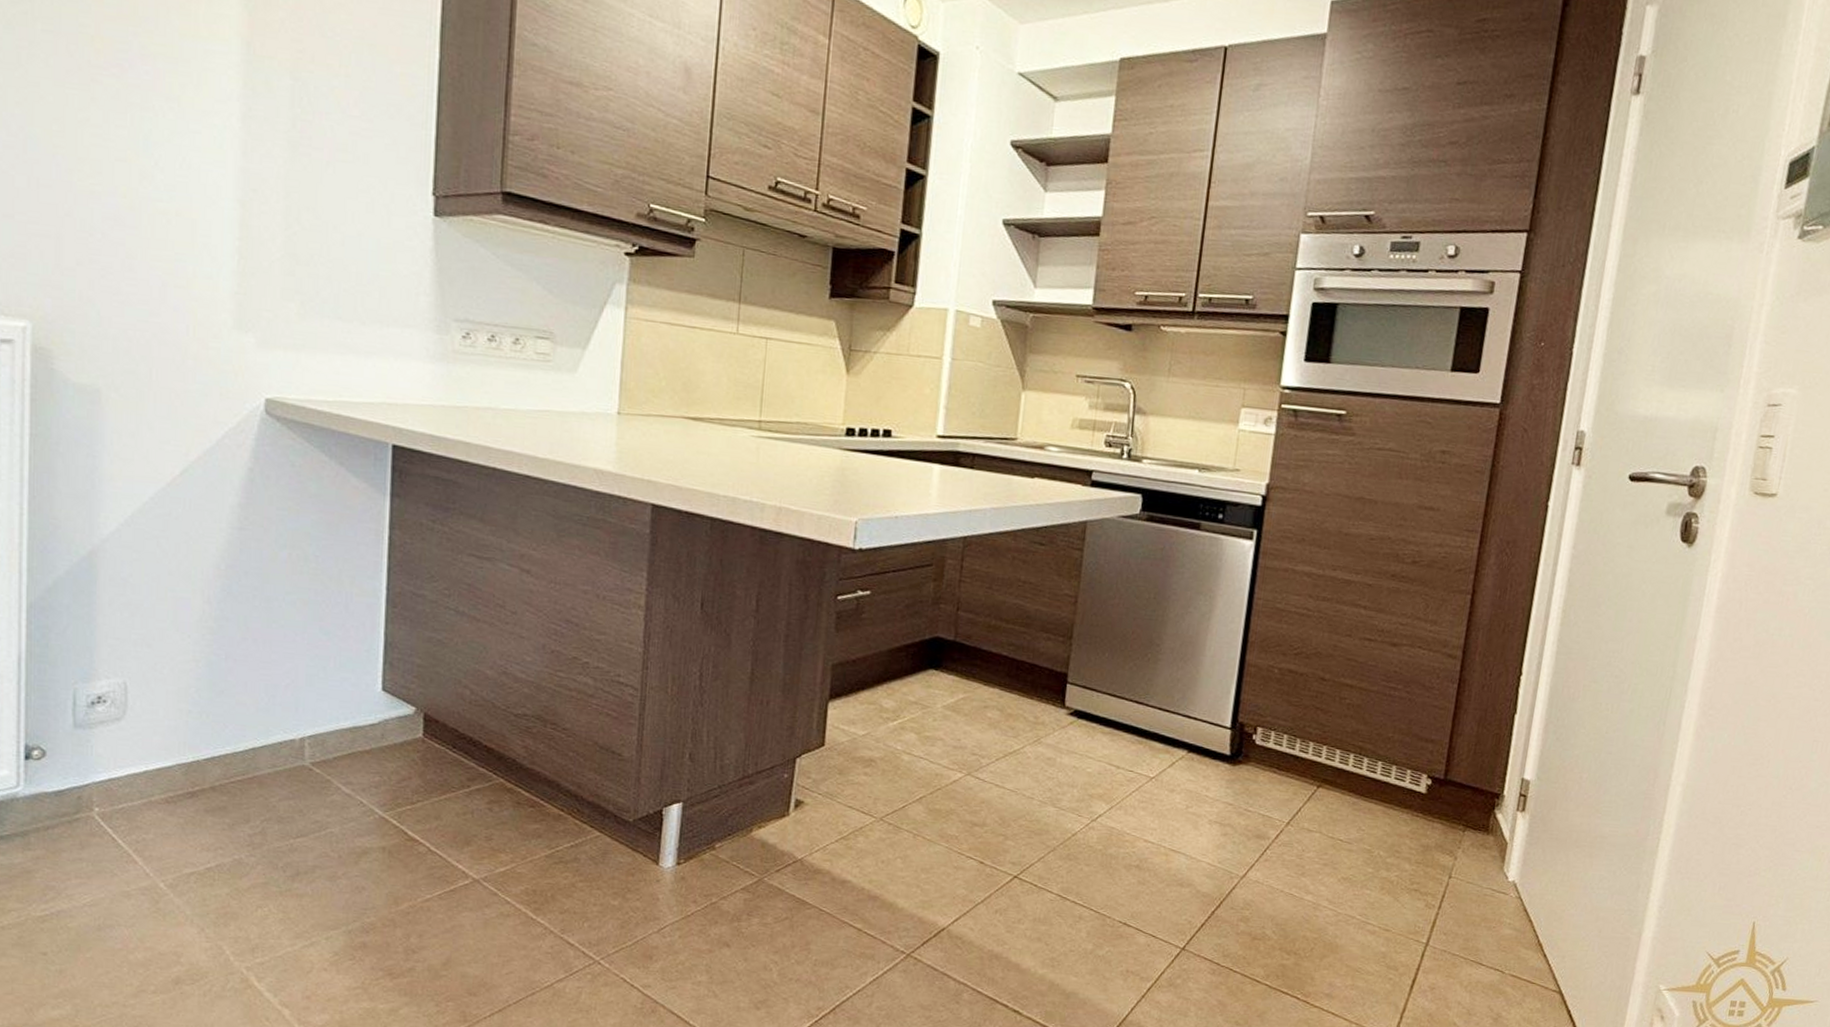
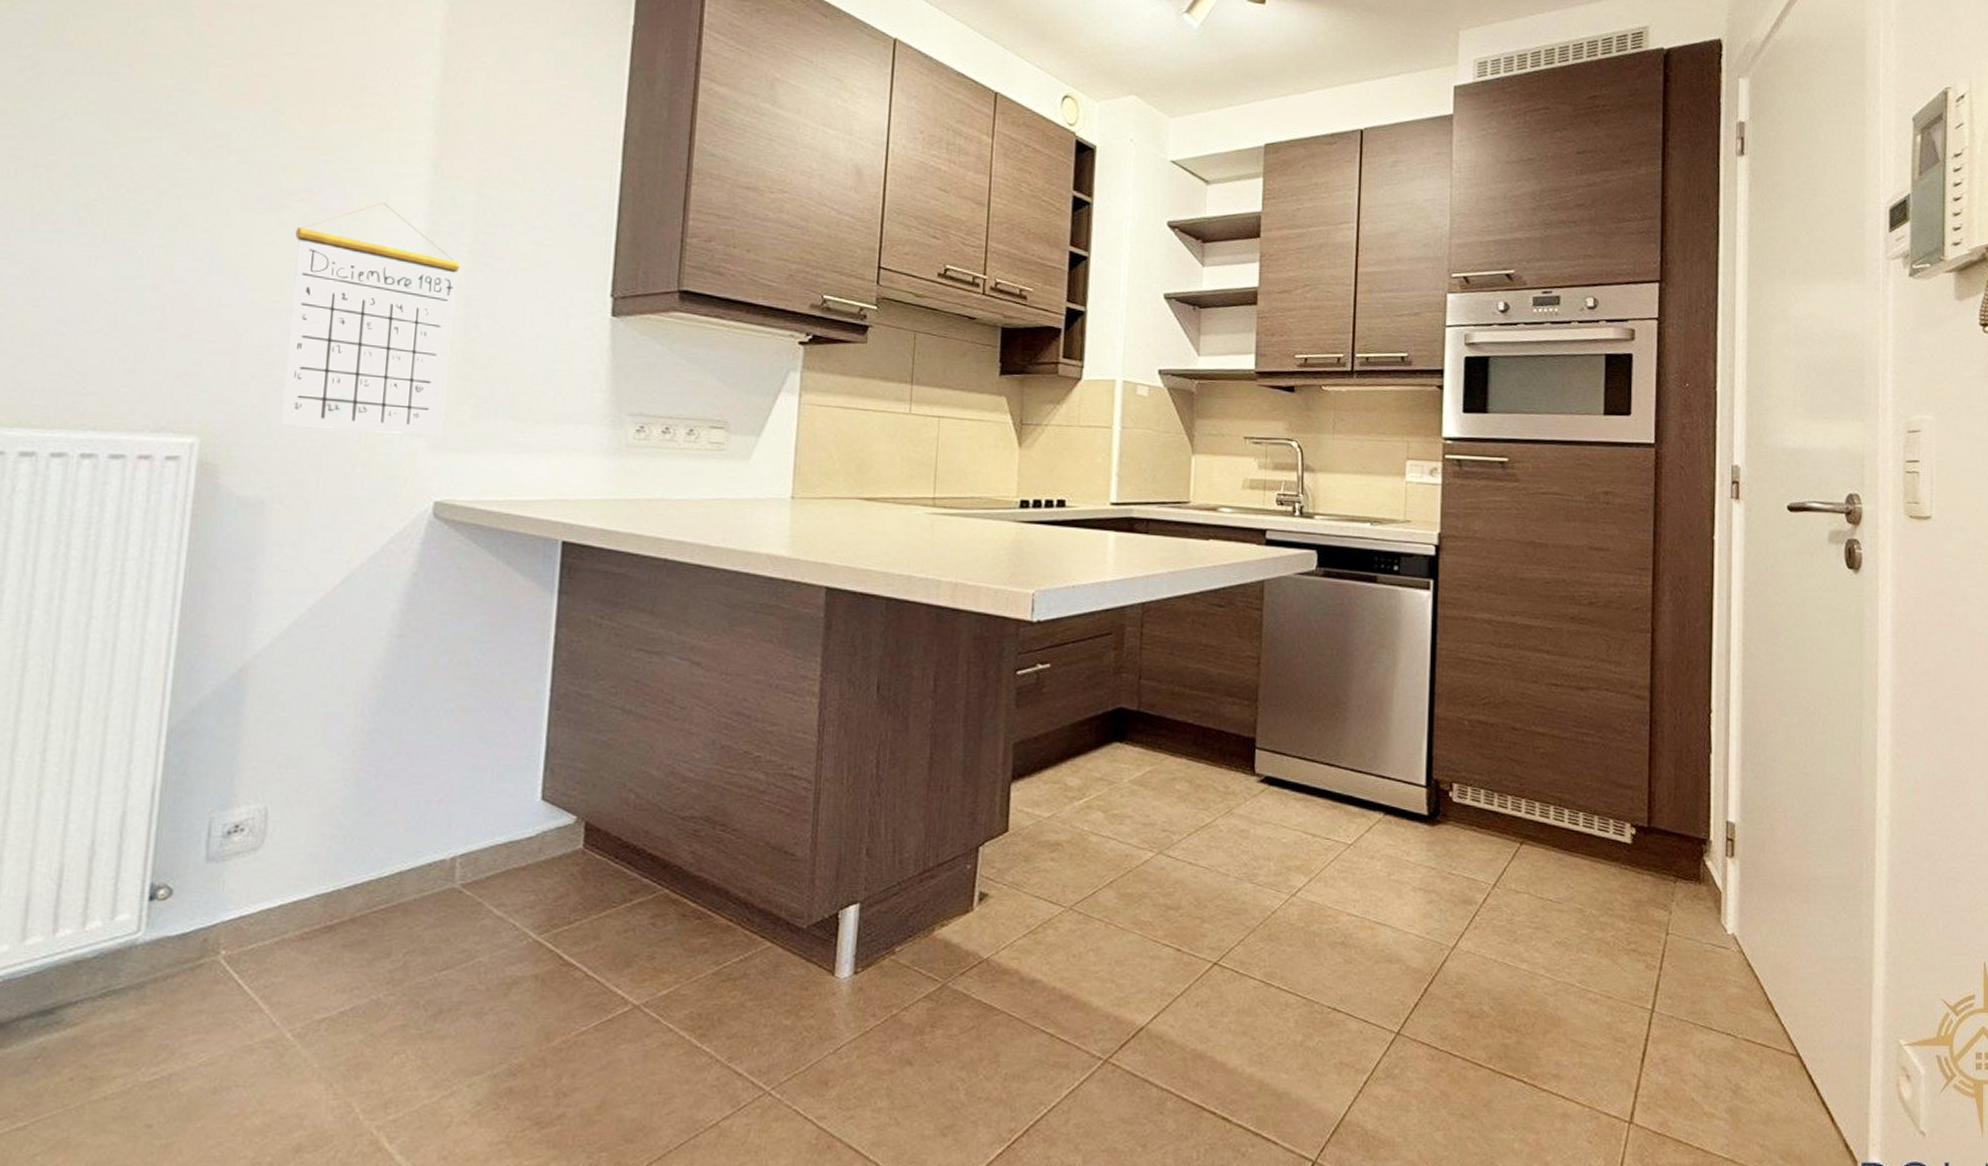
calendar: none [109,81,278,333] -> present [280,202,460,437]

